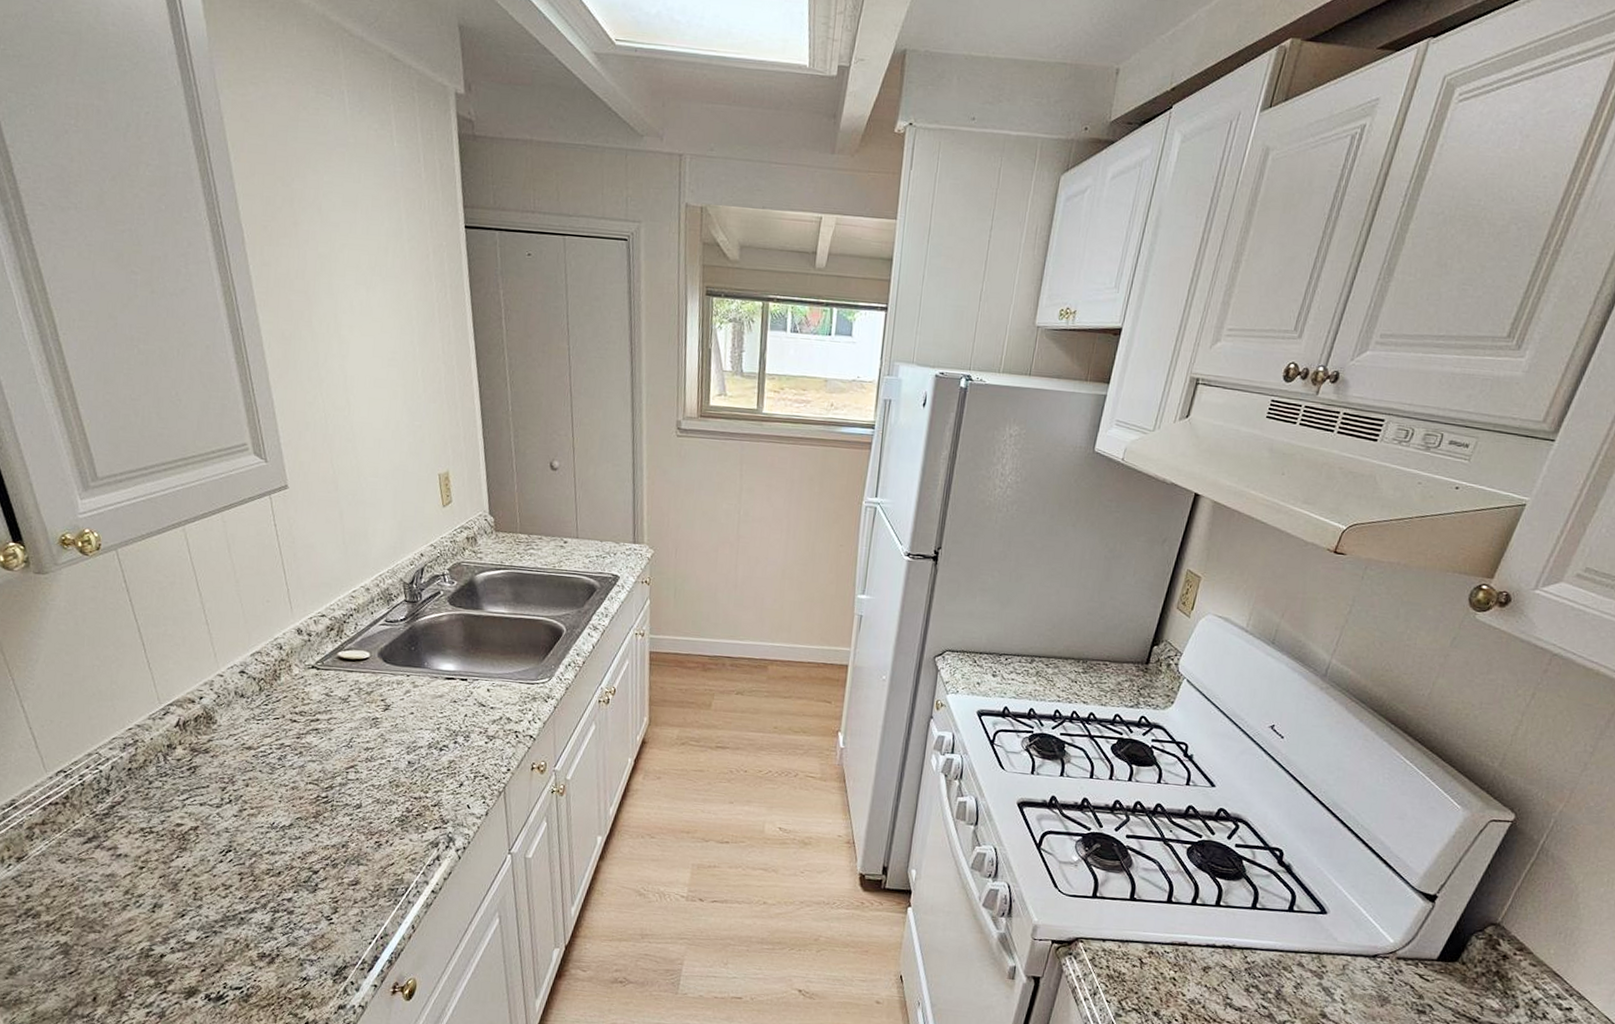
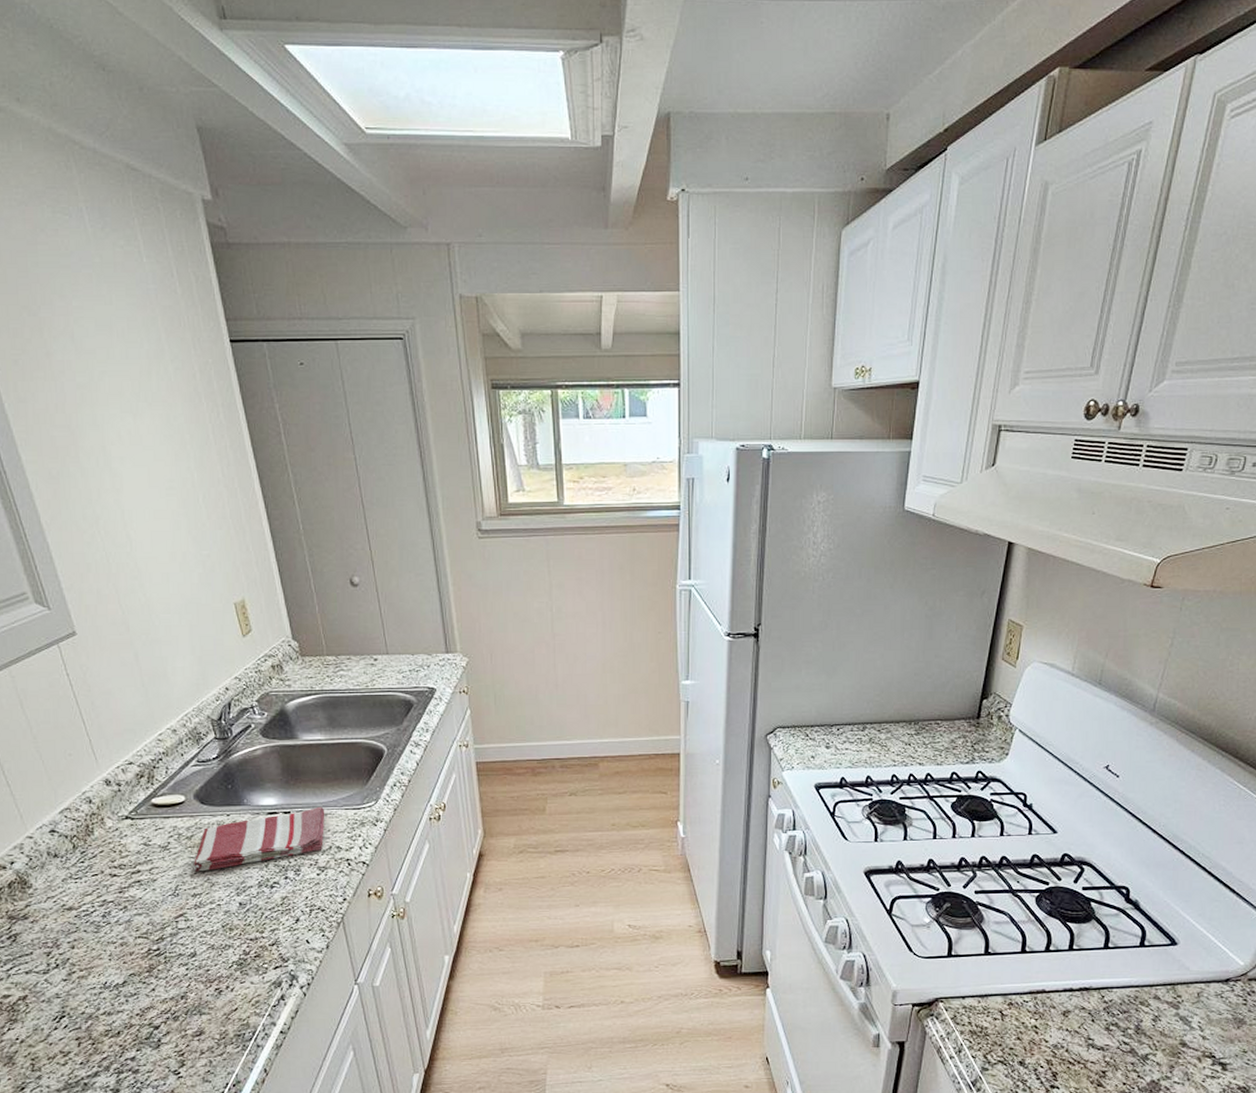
dish towel: none [369,677,500,727] -> present [194,806,325,872]

